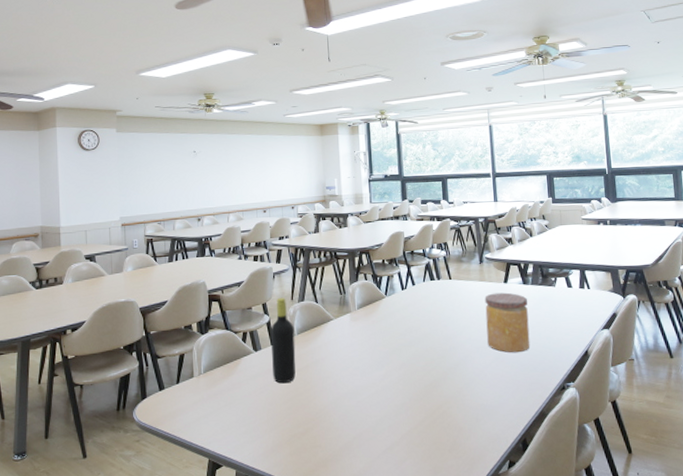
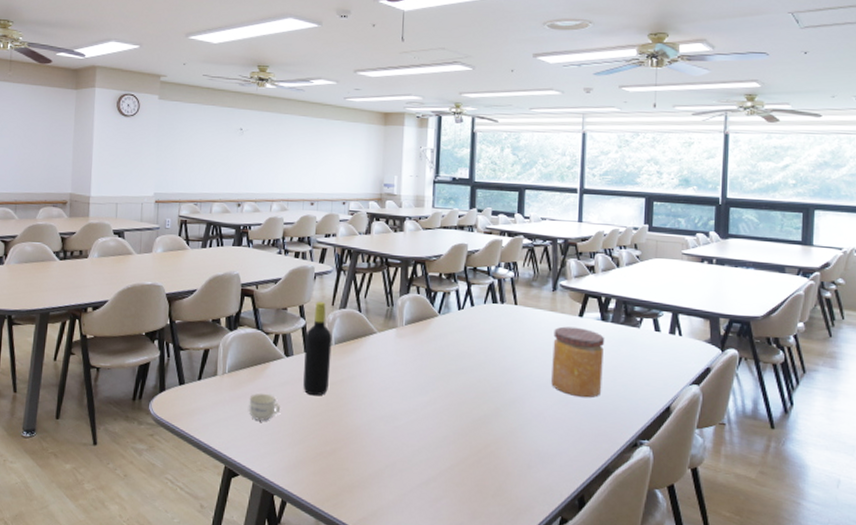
cup: none [225,387,255,413] -> present [248,393,281,421]

